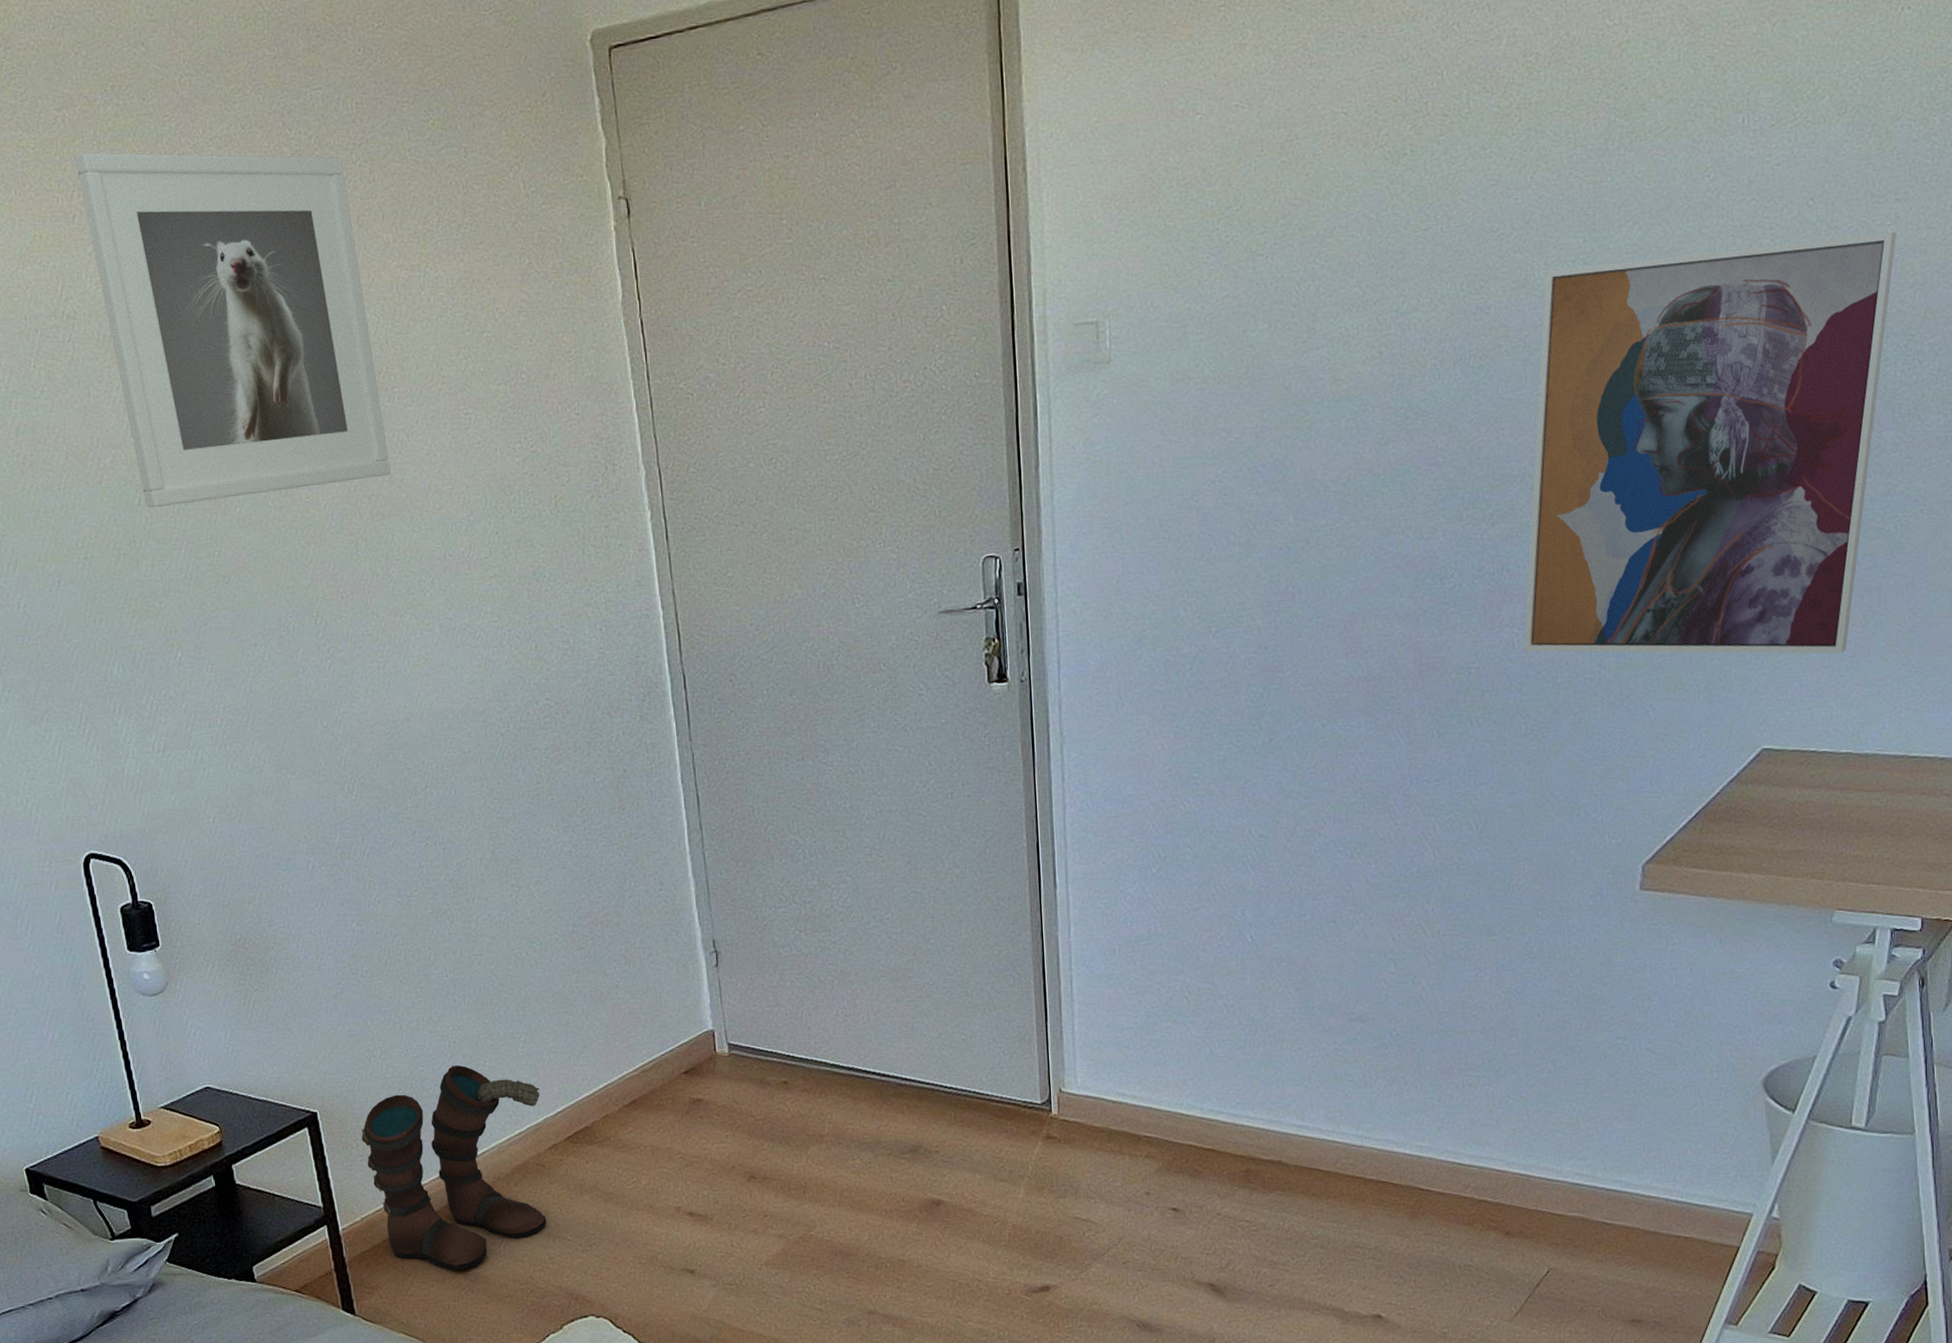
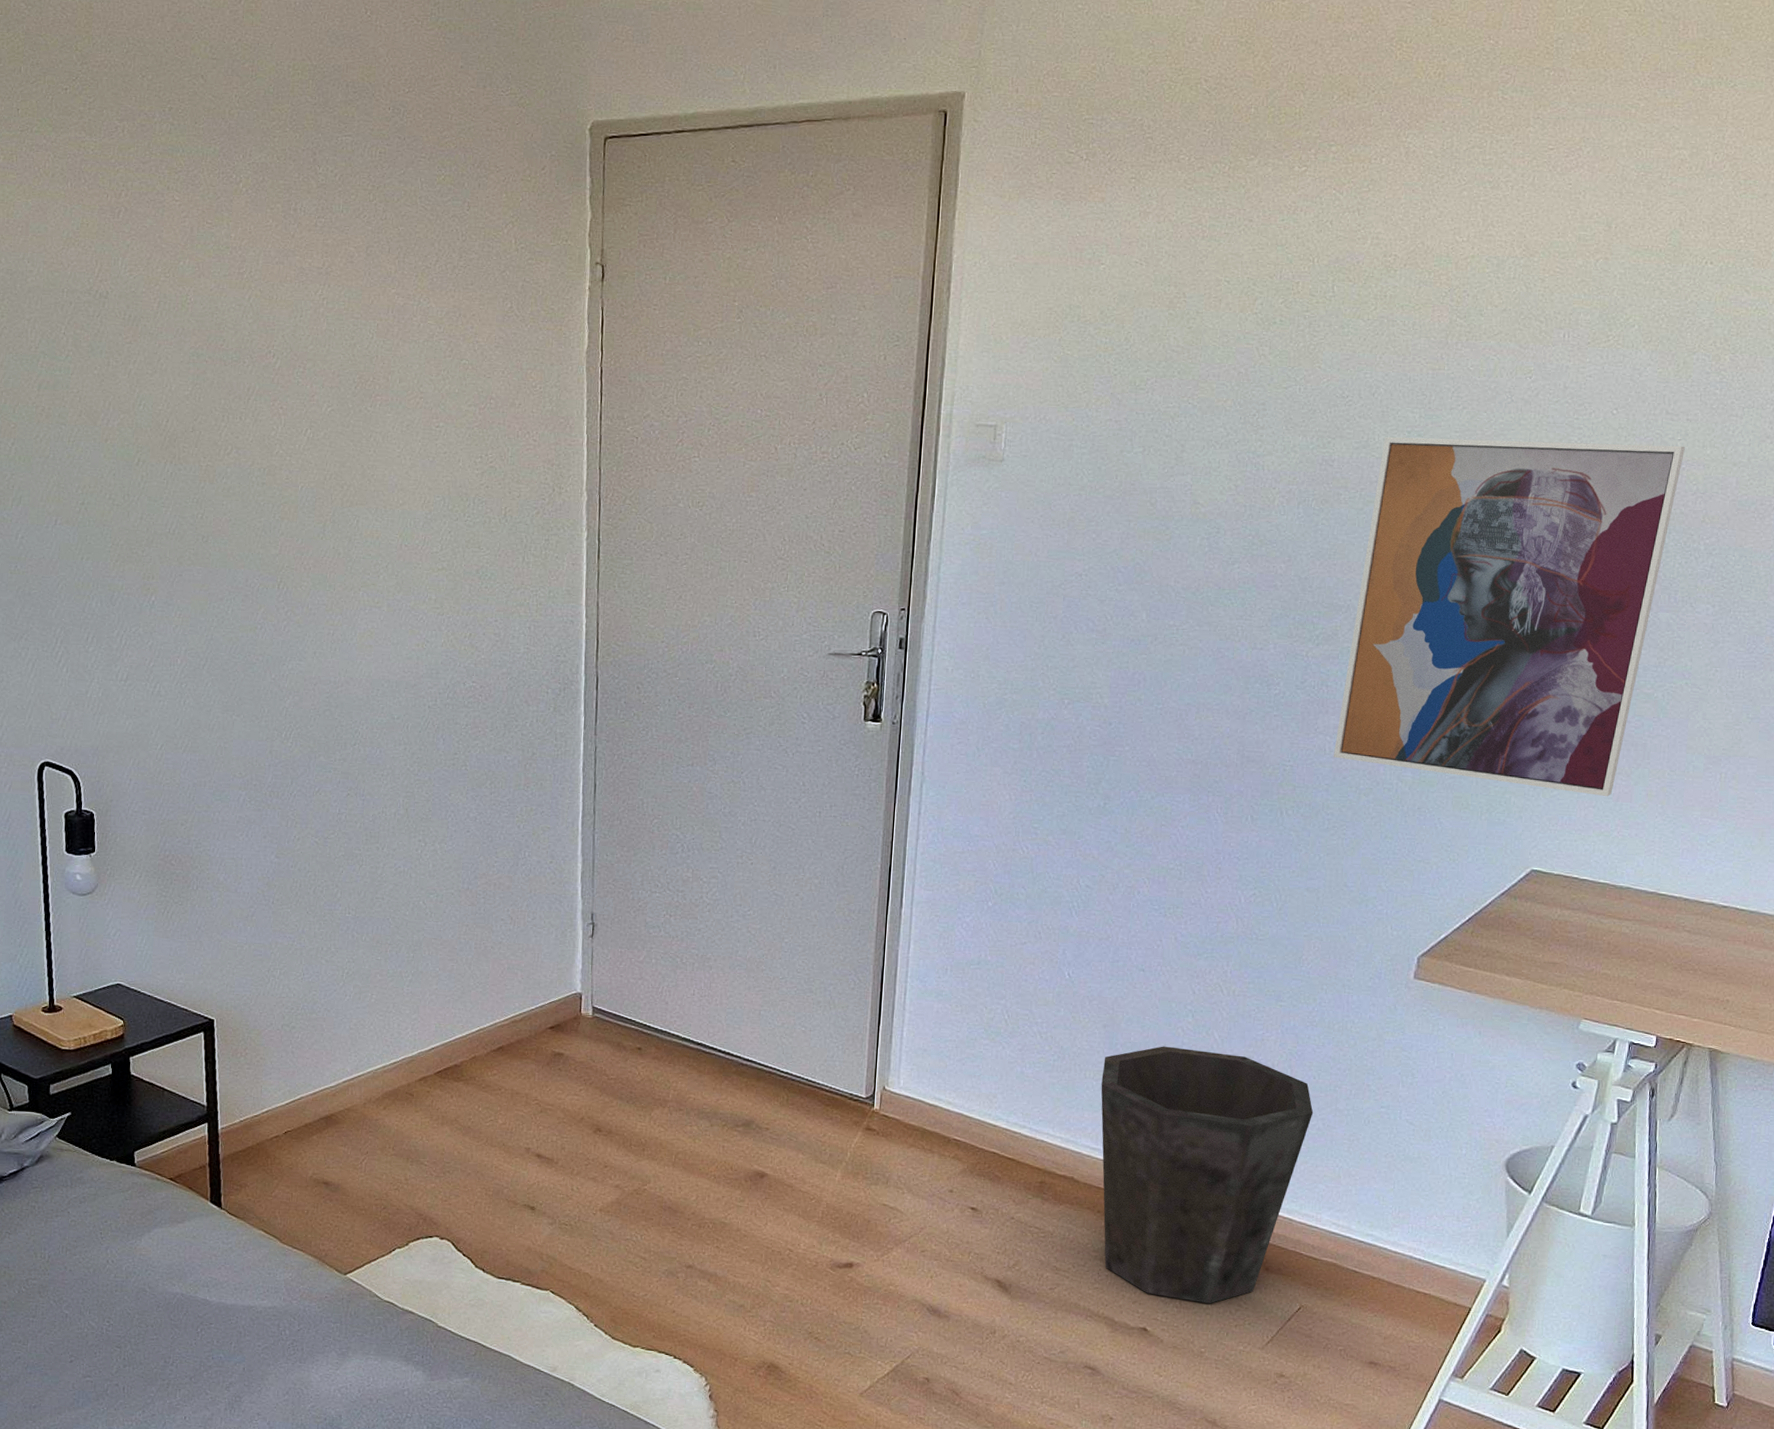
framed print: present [74,152,391,508] -> none [128,160,364,470]
boots: present [361,1065,547,1271] -> none [251,994,418,1180]
waste bin: none [1300,1002,1542,1280] -> present [1101,1046,1314,1304]

